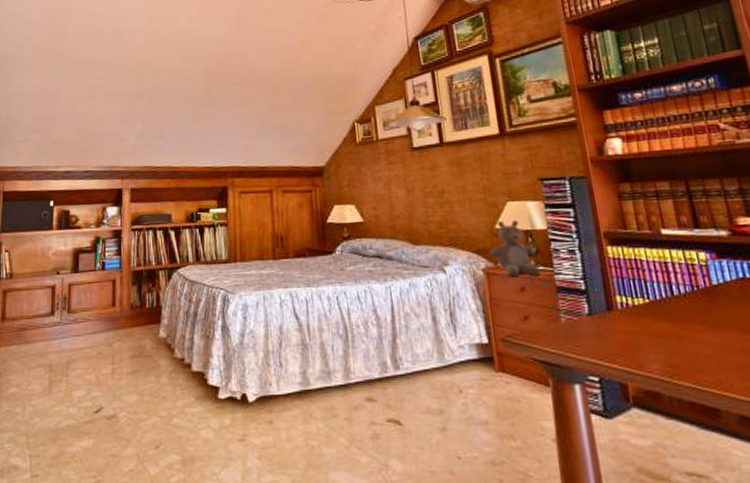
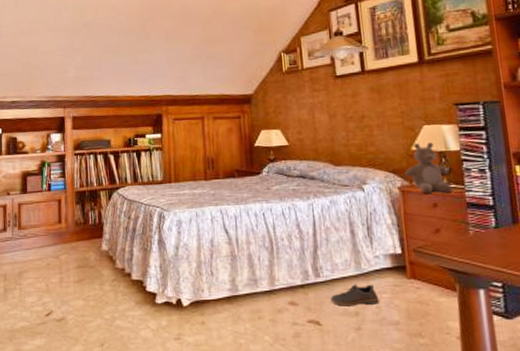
shoe: none [412,377,465,403] -> present [330,283,379,306]

